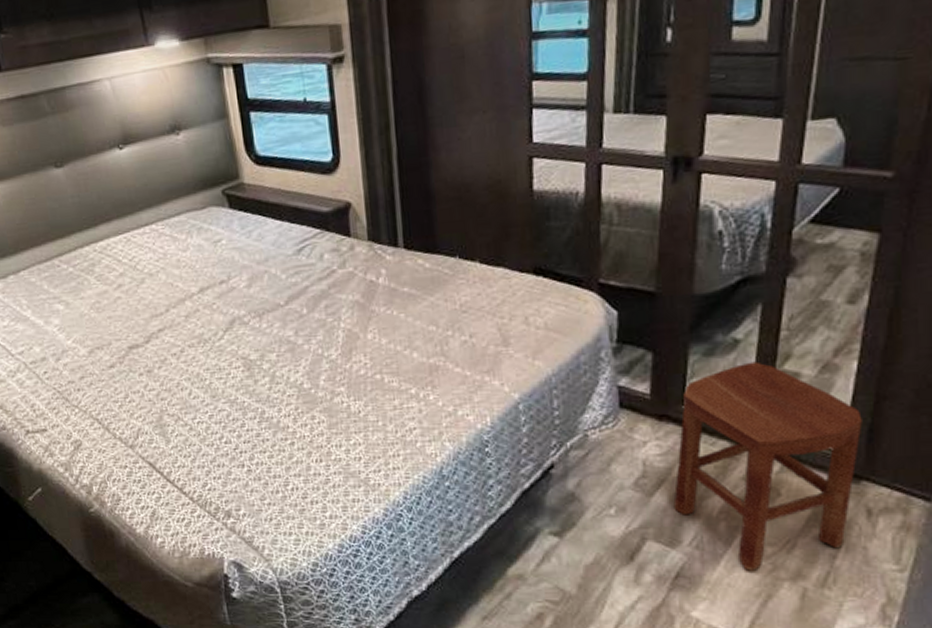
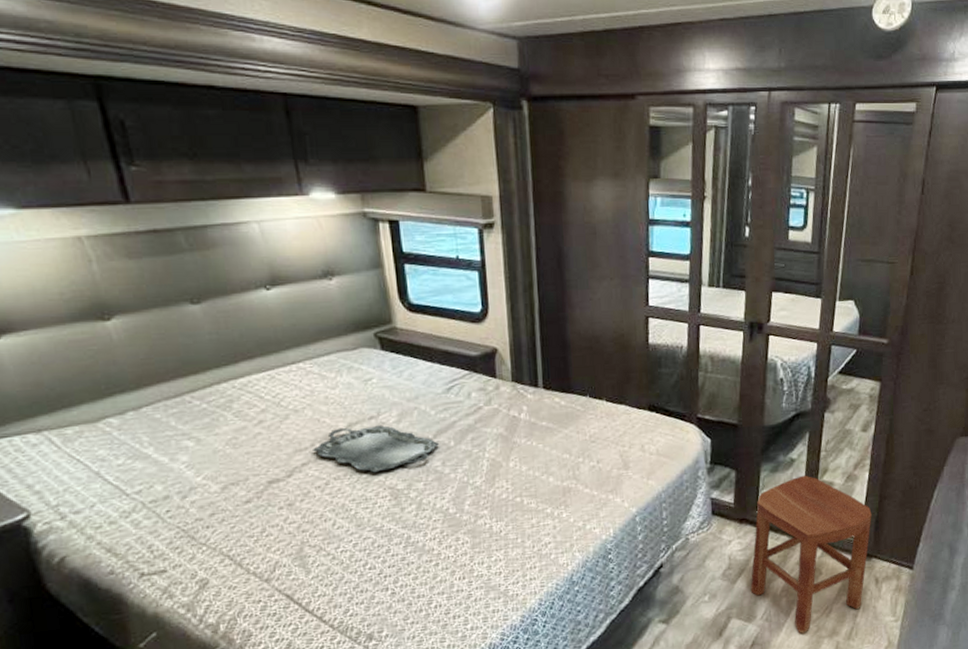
serving tray: none [168,289,292,341] -> present [313,424,440,473]

